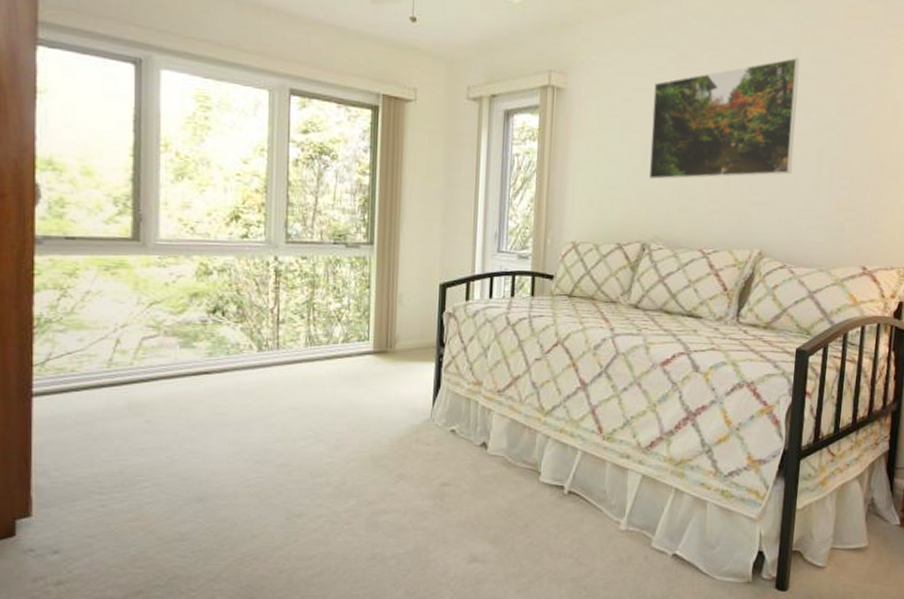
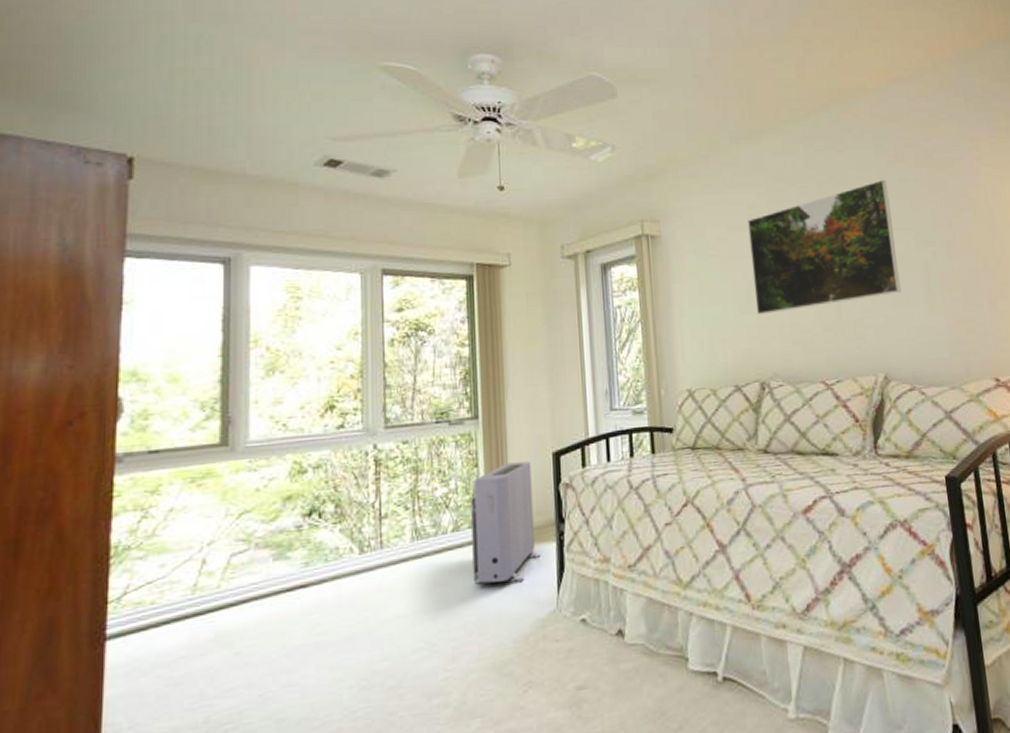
air purifier: none [358,288,421,392] -> present [469,461,542,585]

